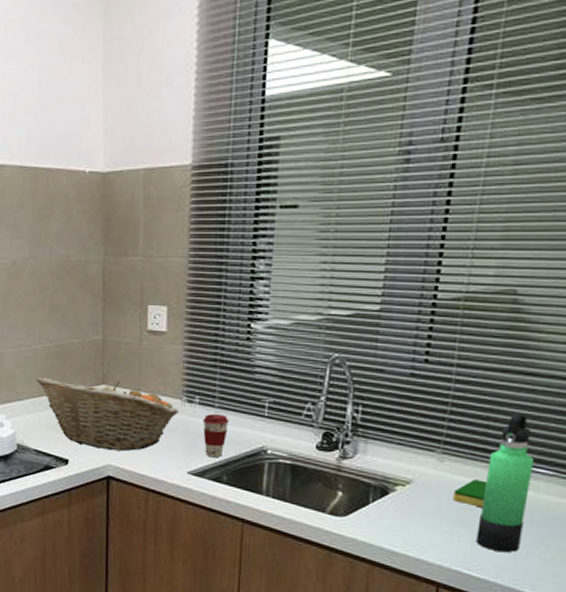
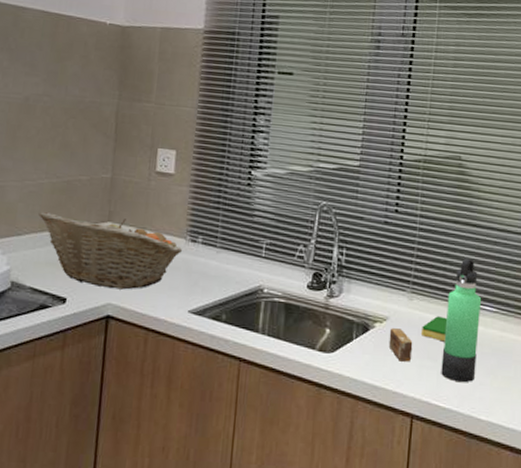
coffee cup: present [202,413,229,458] -> none [204,253,230,297]
soap bar: none [412,492,442,528] -> present [388,328,413,362]

